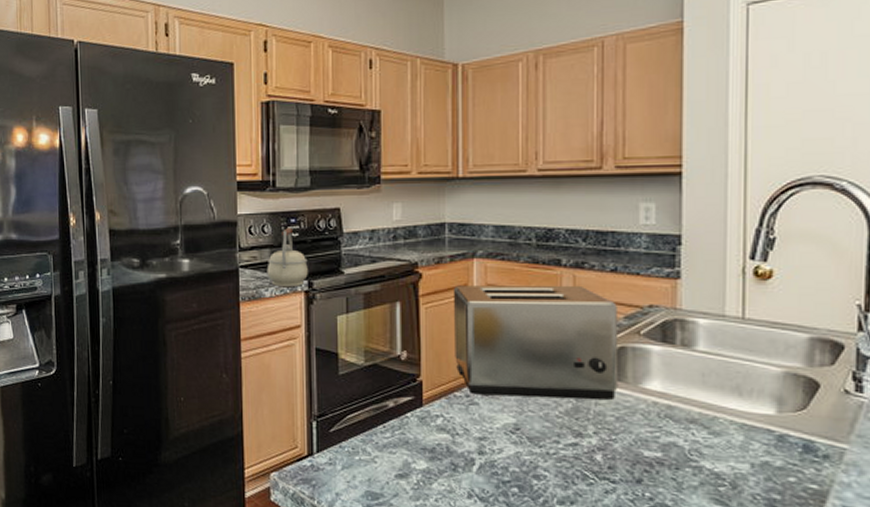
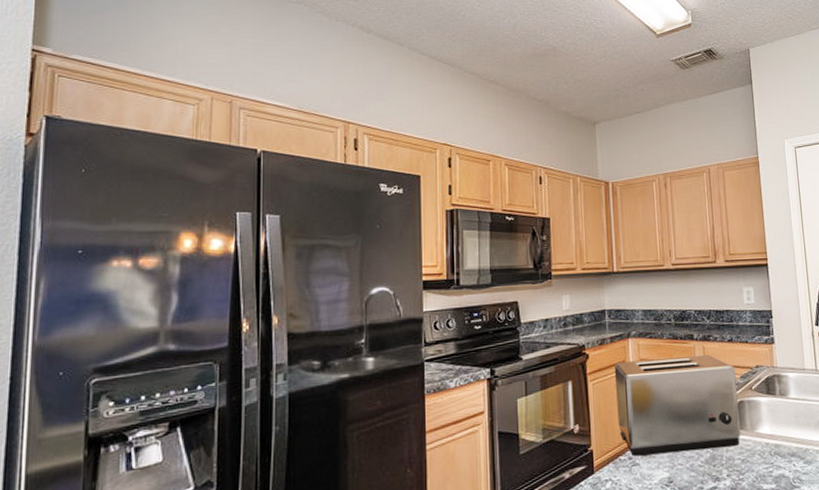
kettle: present [266,227,308,288] -> none [451,320,490,378]

